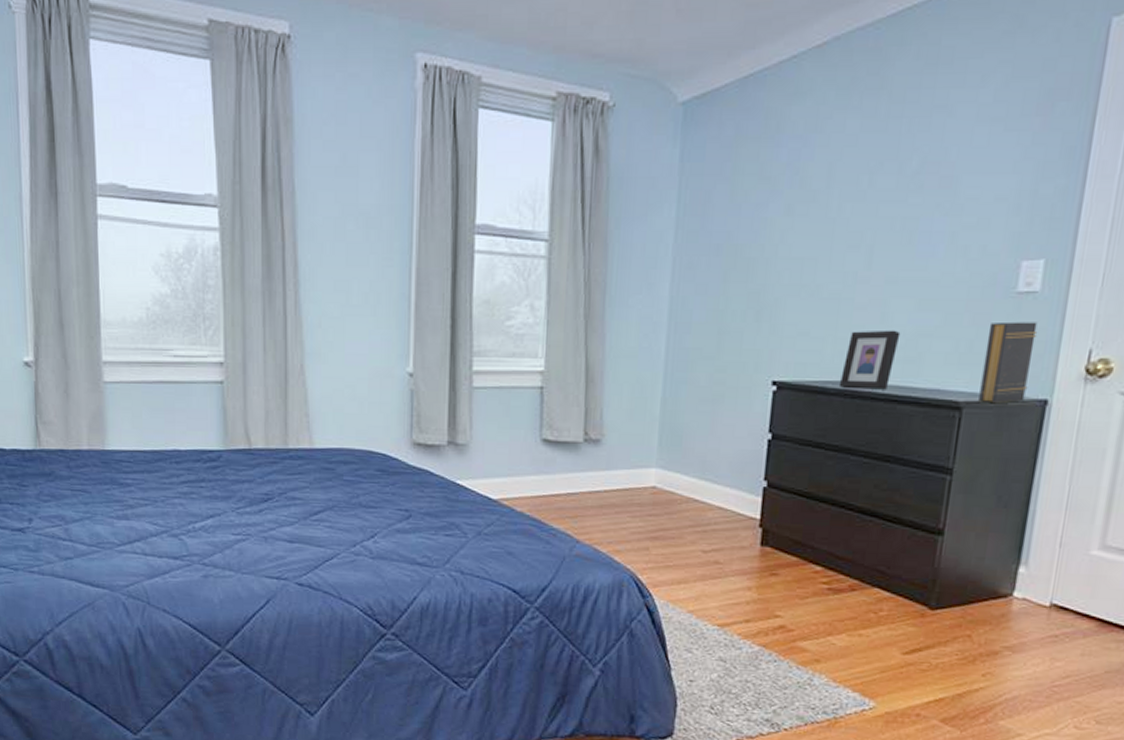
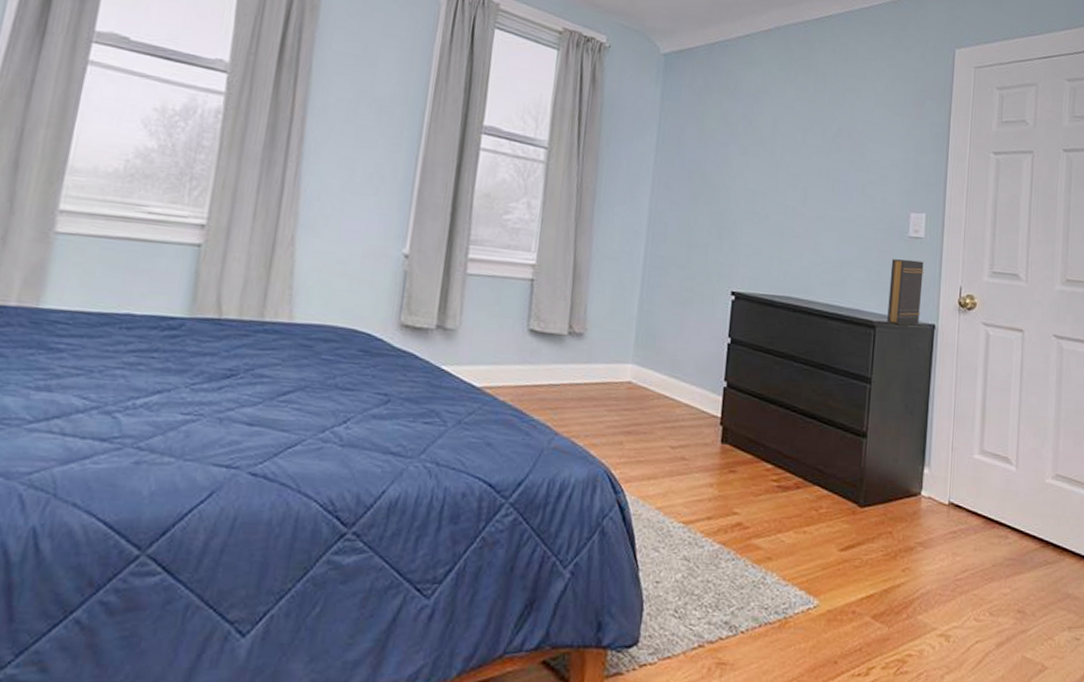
picture frame: present [838,330,901,390] -> none [783,255,829,307]

